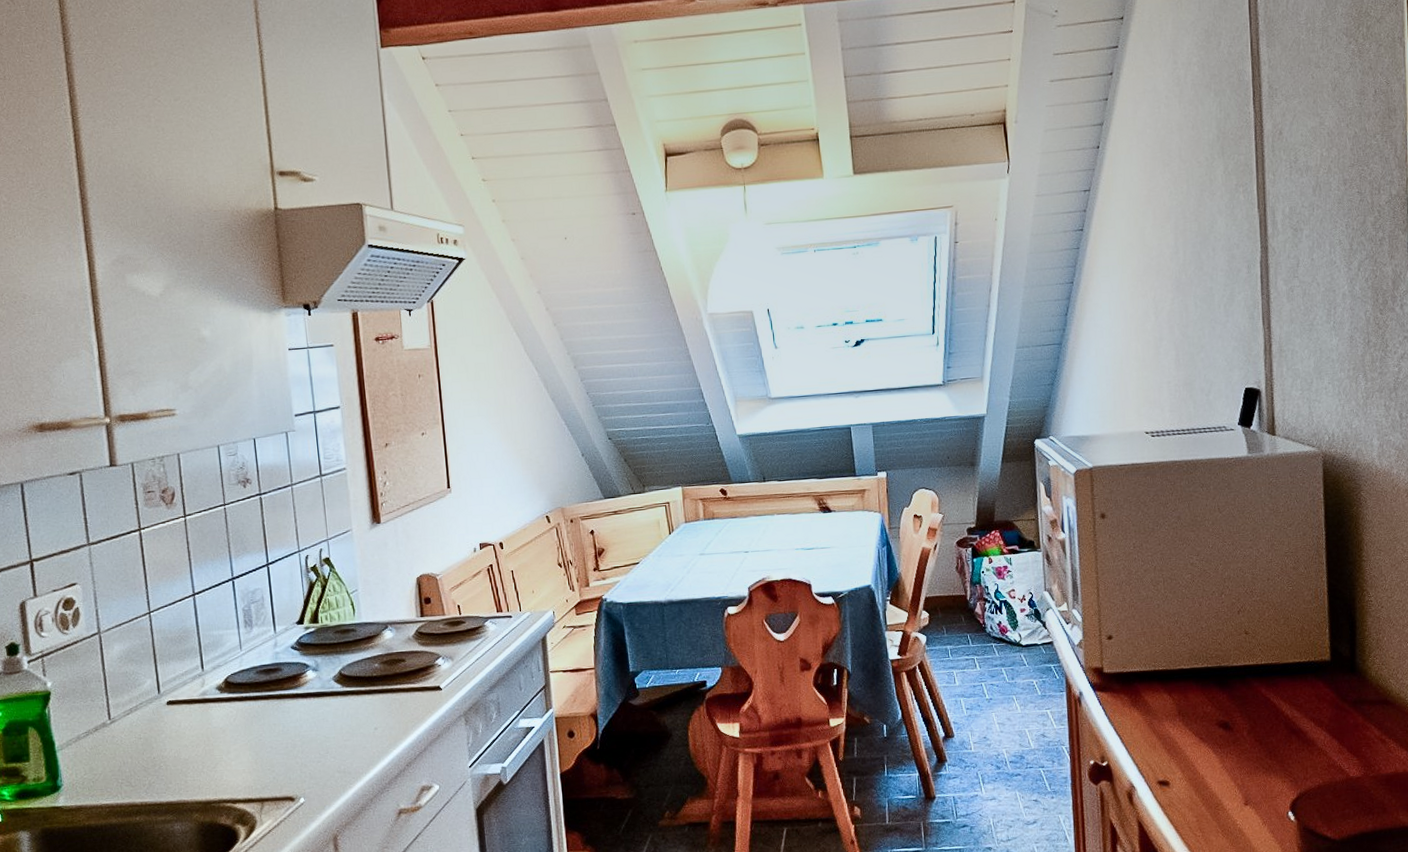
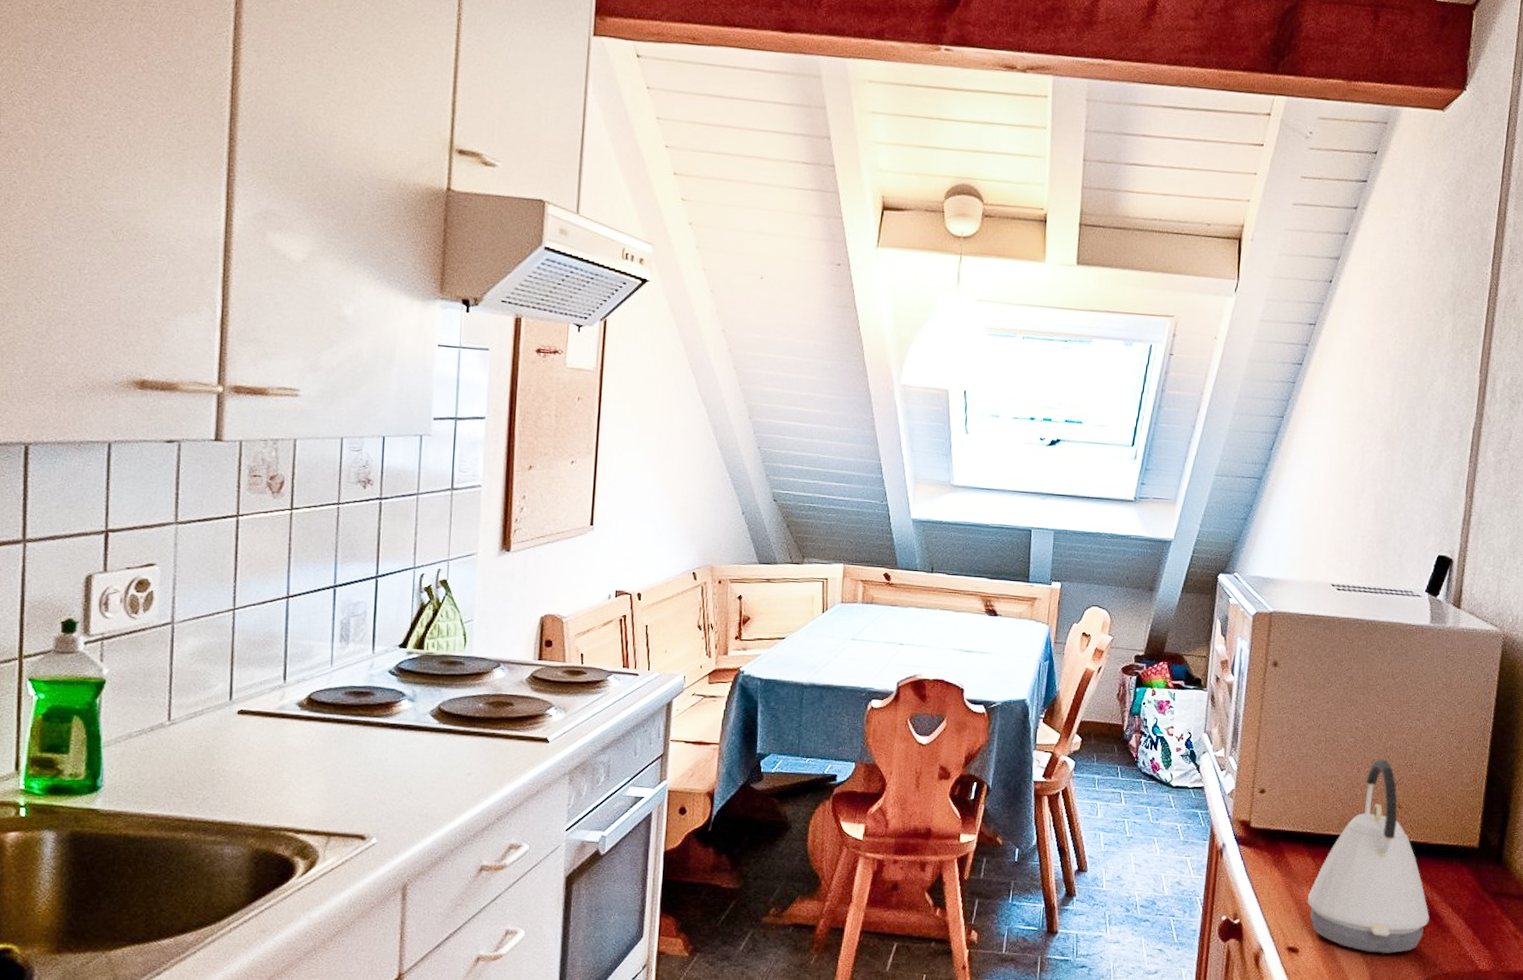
kettle: none [1170,590,1293,776] -> present [1308,759,1430,954]

